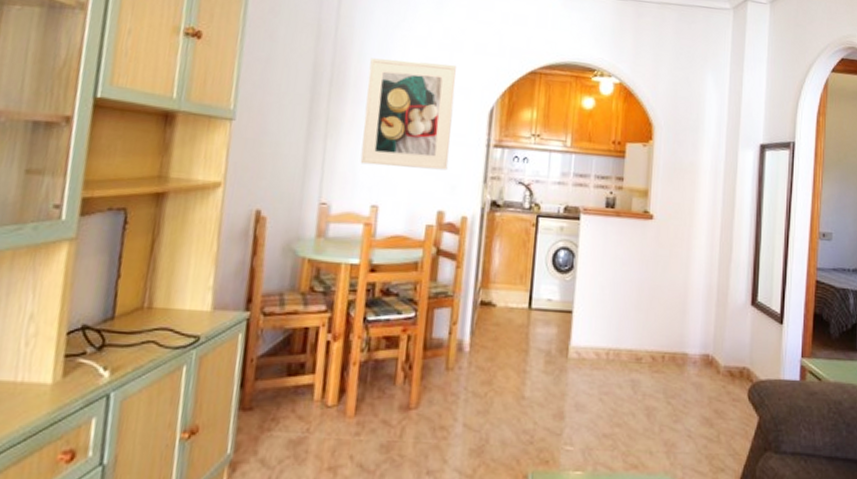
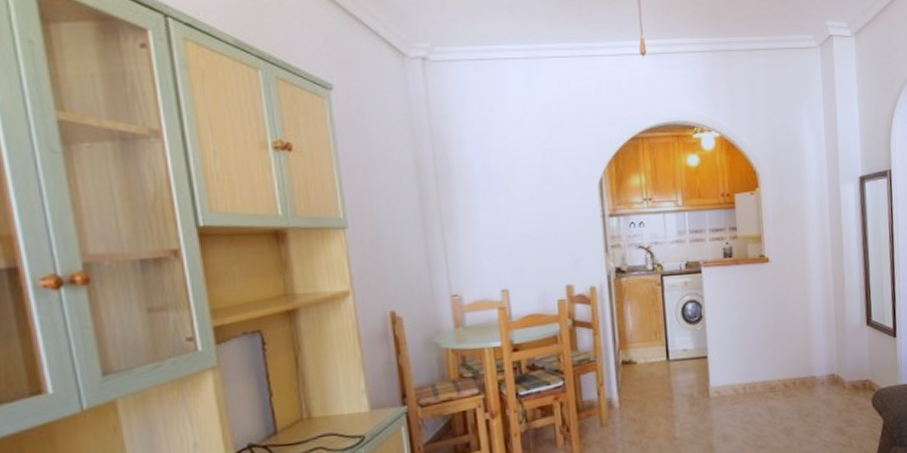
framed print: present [360,58,456,171] -> none [471,141,568,252]

